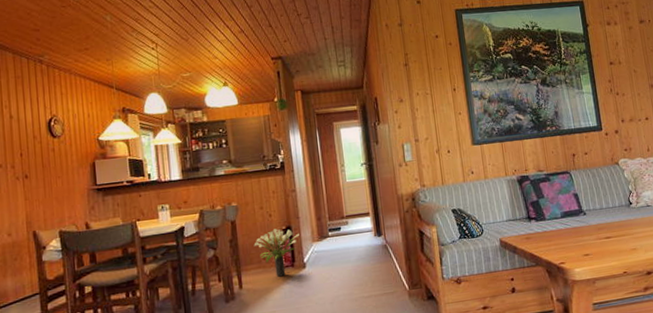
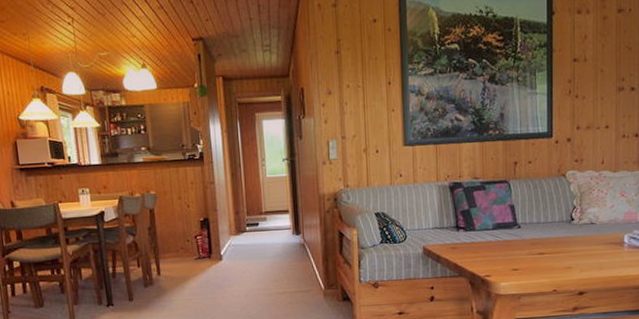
potted plant: present [254,229,300,277] -> none [171,220,217,267]

